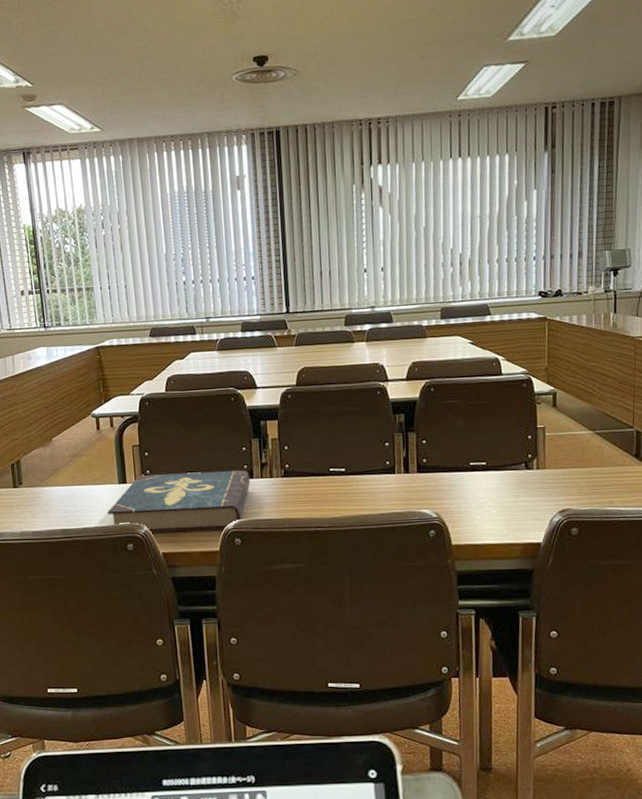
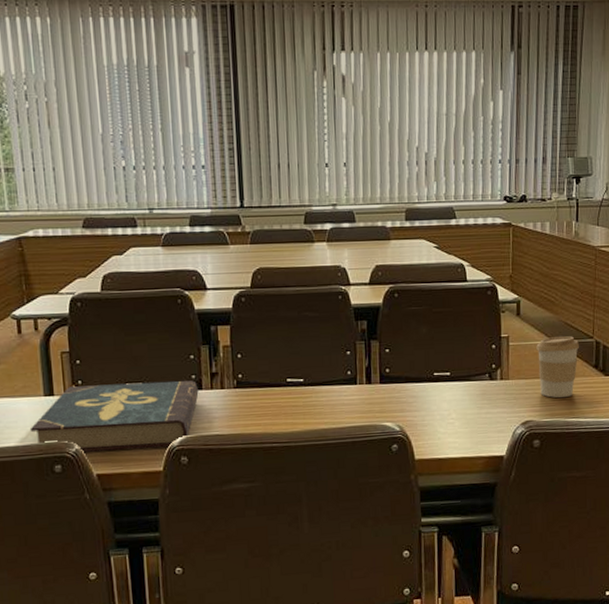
coffee cup: none [573,426,619,487] -> present [536,336,580,398]

